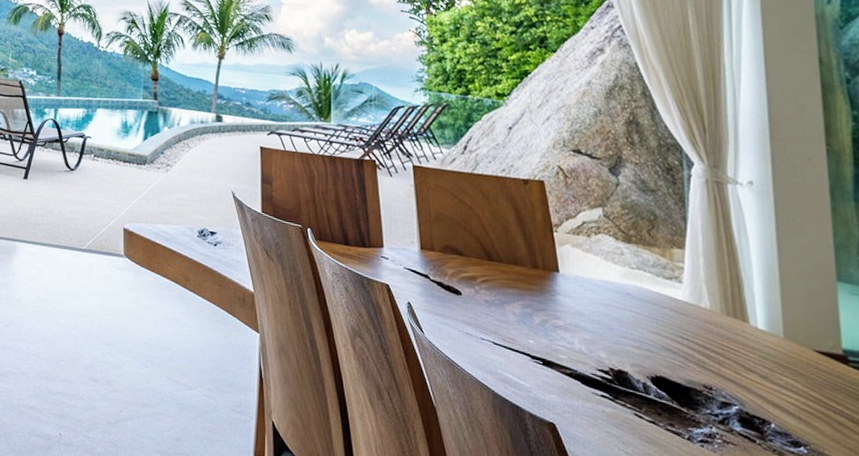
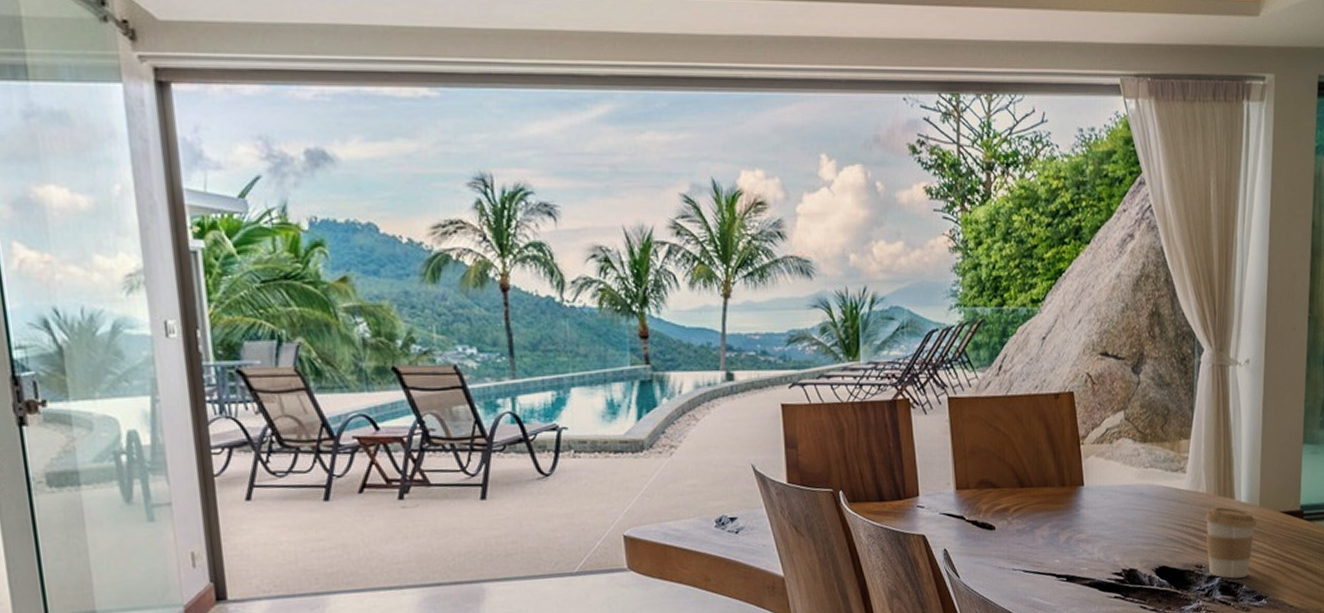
coffee cup: none [711,326,783,415] -> present [1205,506,1257,579]

